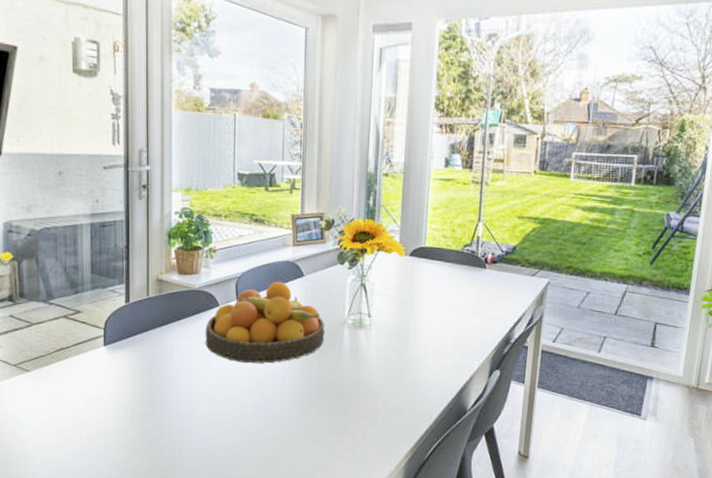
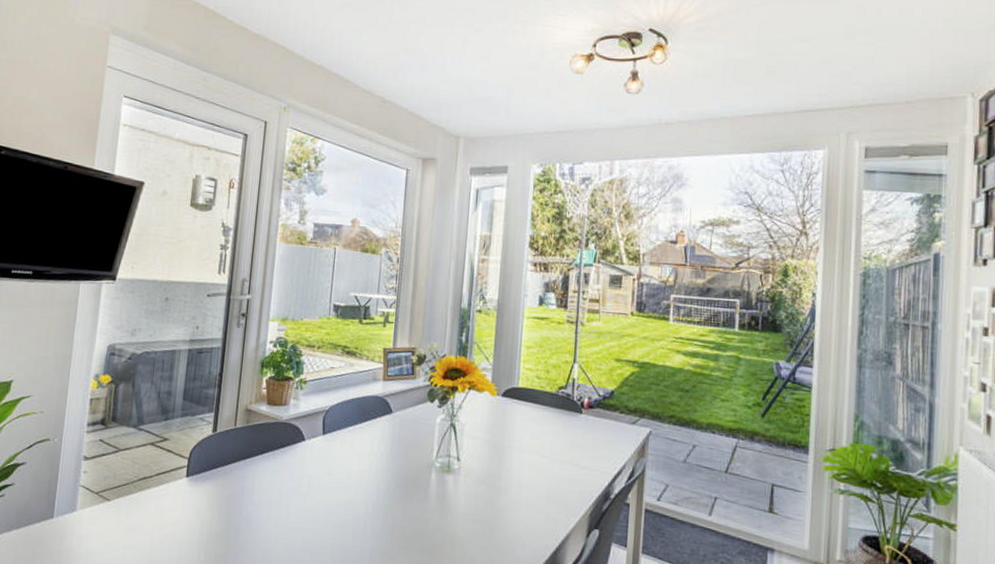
fruit bowl: present [205,282,325,364] -> none [287,417,412,506]

